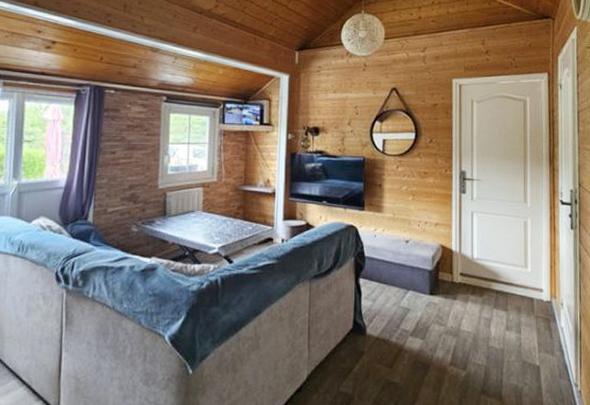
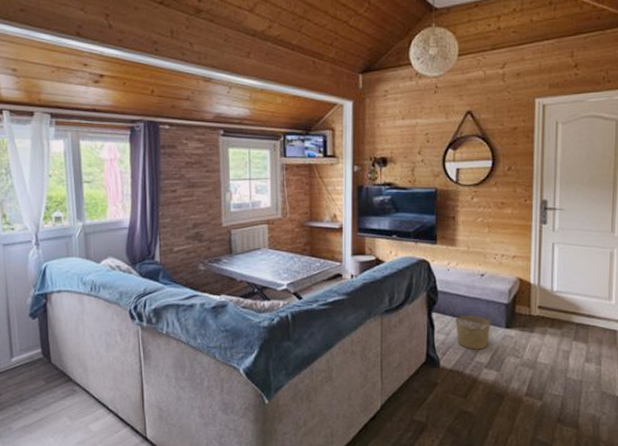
basket: none [382,281,416,317] -> present [455,315,491,350]

